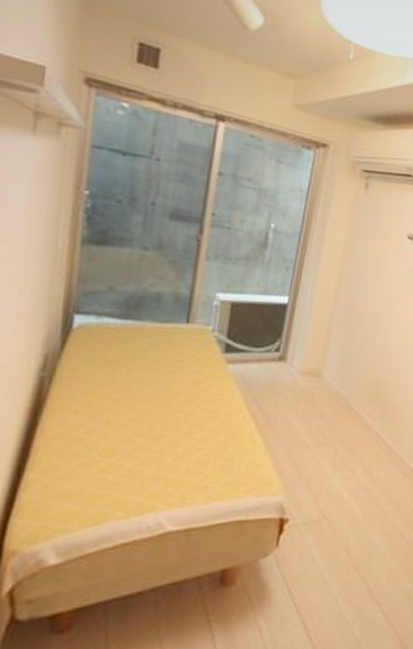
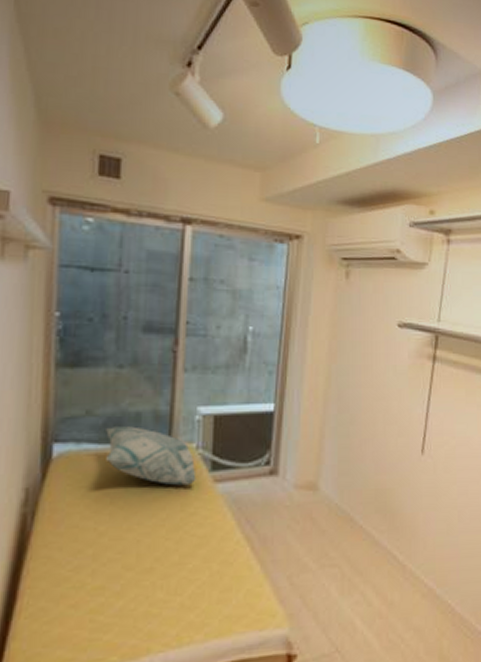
decorative pillow: none [125,304,211,364] -> present [106,426,197,486]

